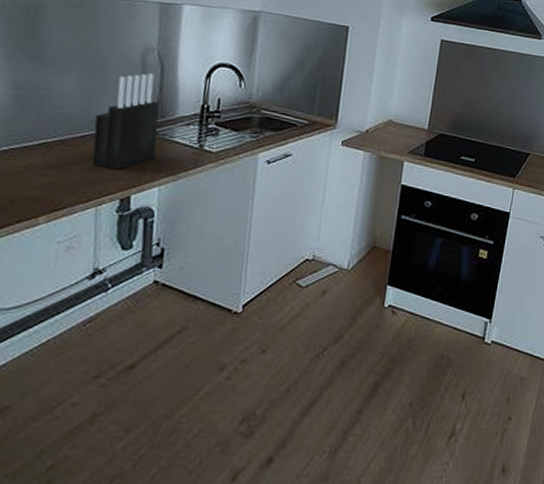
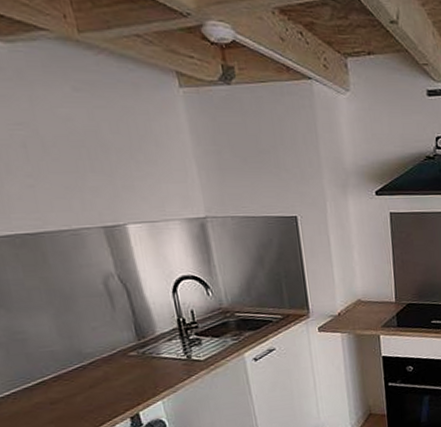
knife block: present [92,73,160,170] -> none [79,298,150,393]

